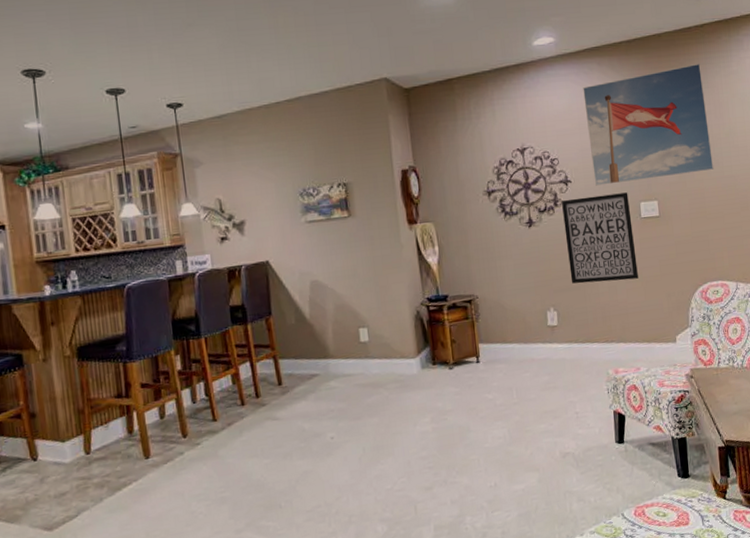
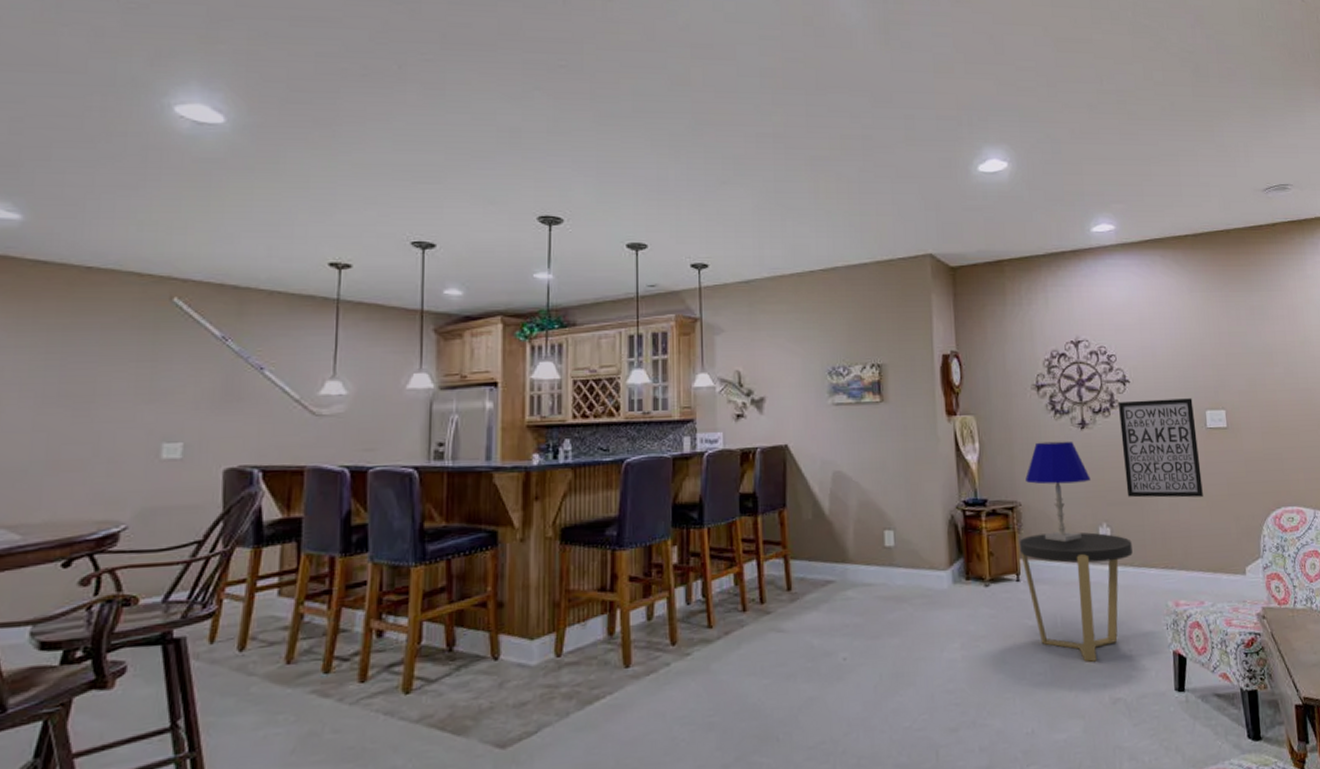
side table: none [478,316,577,426] -> present [1020,532,1133,662]
table lamp: none [481,238,539,327] -> present [1025,441,1091,543]
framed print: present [583,63,714,186] -> none [1144,264,1288,389]

